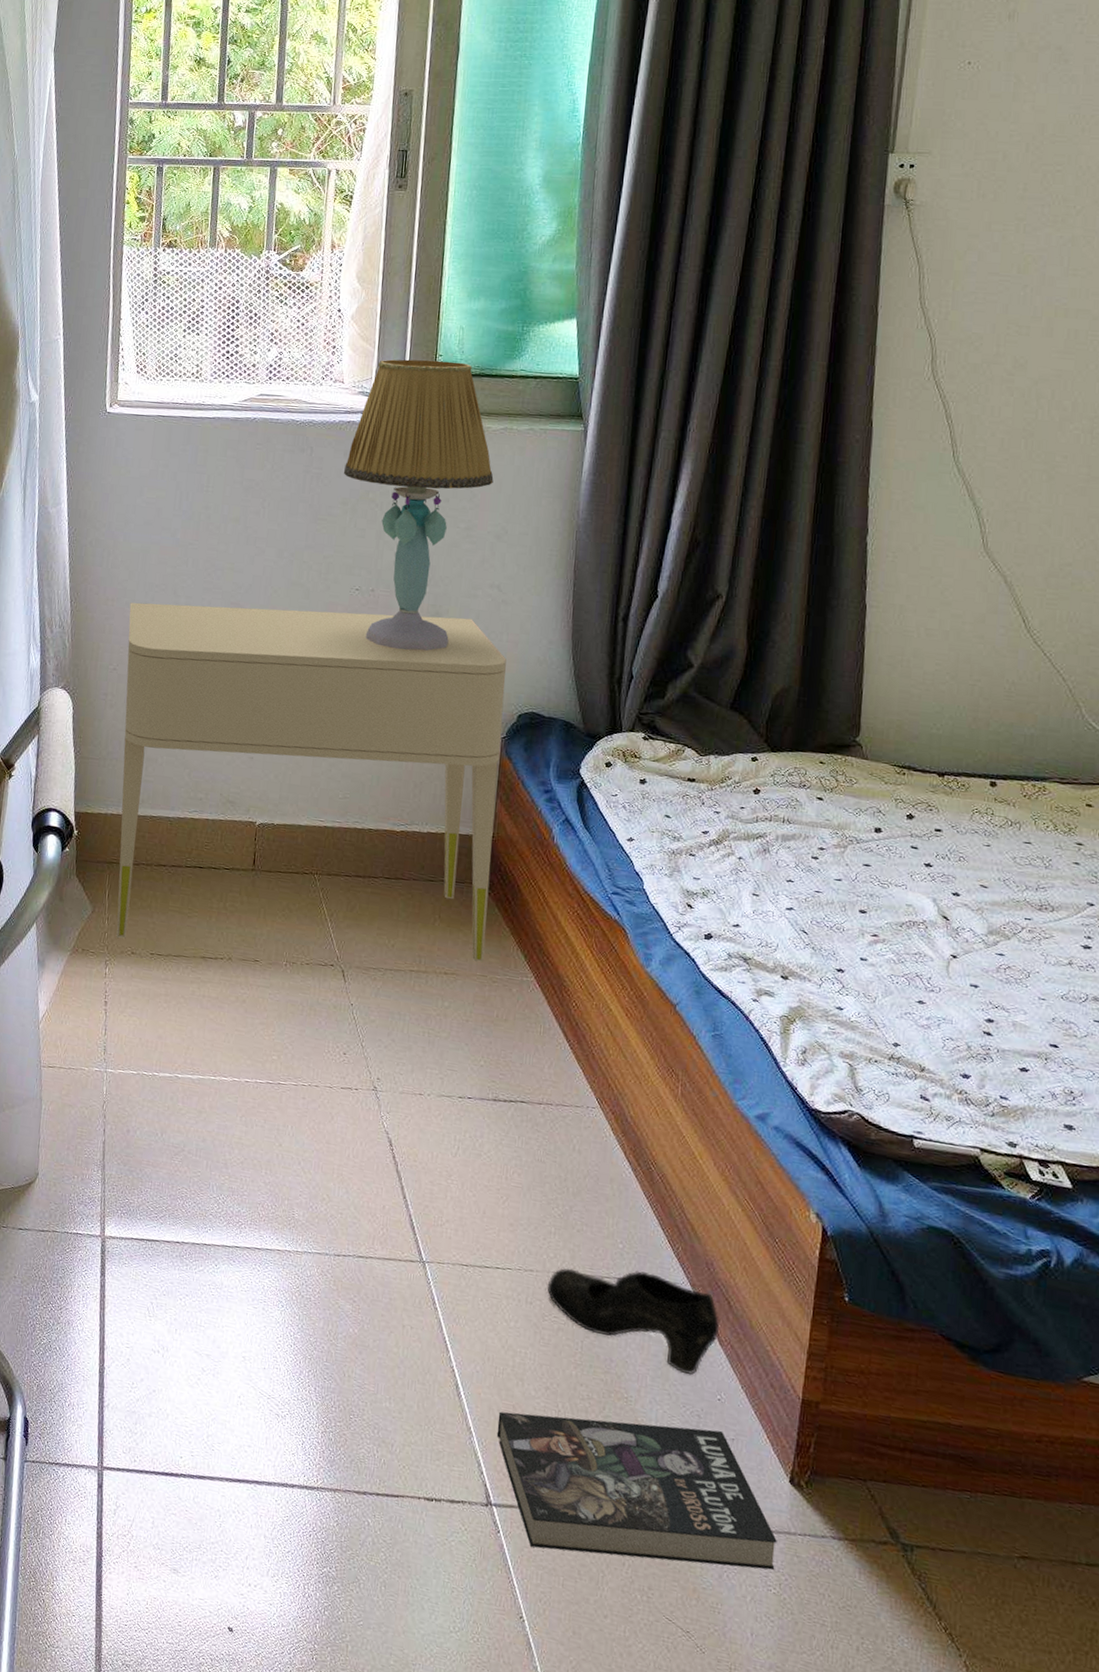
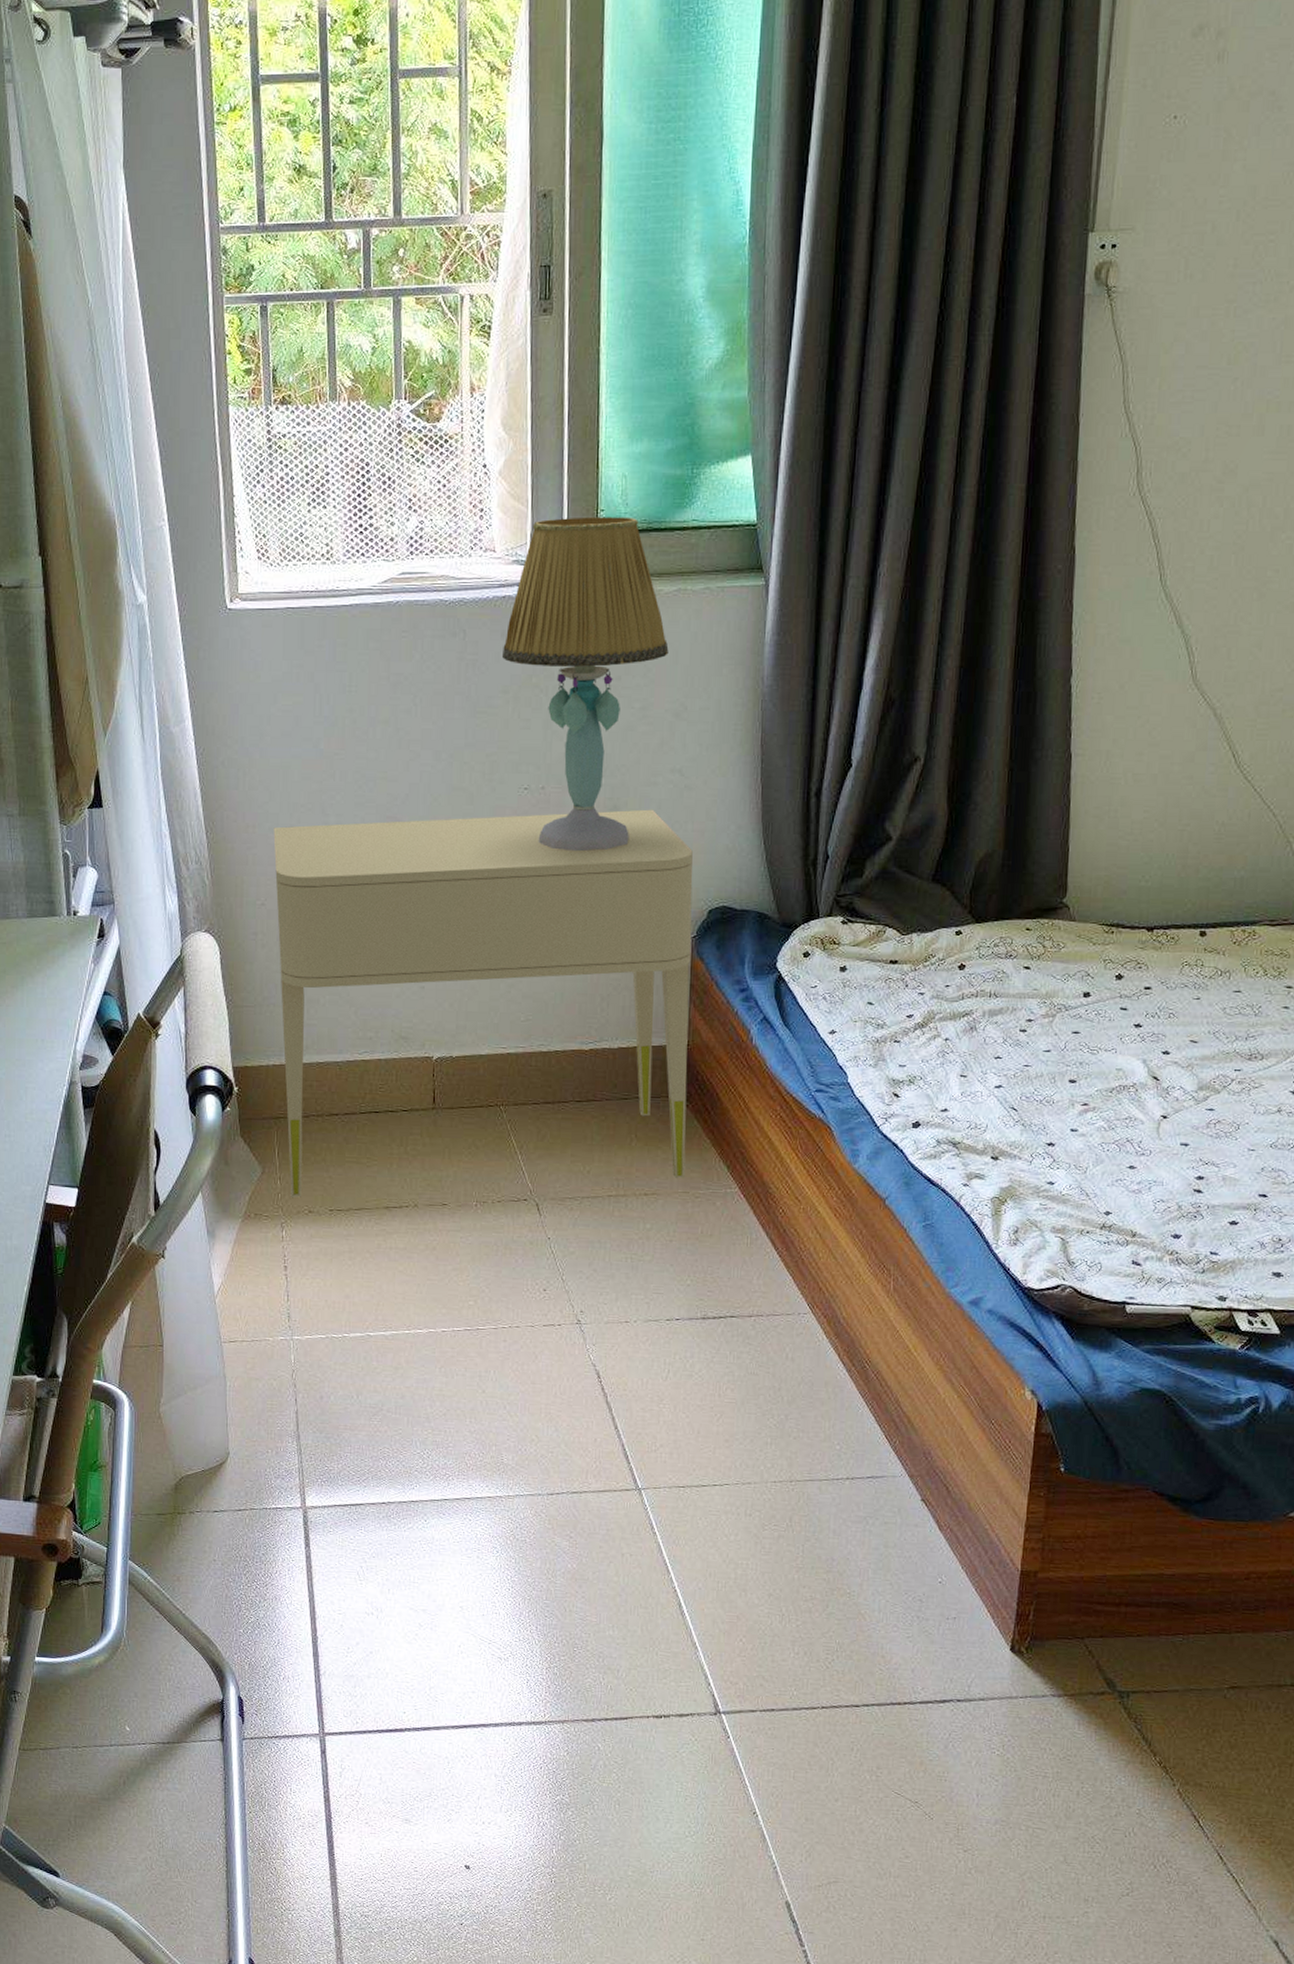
book: present [497,1411,777,1570] -> none [722,1612,1000,1747]
shoe: present [547,1268,720,1375] -> none [765,1469,939,1563]

